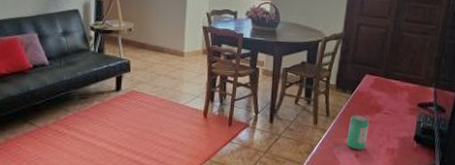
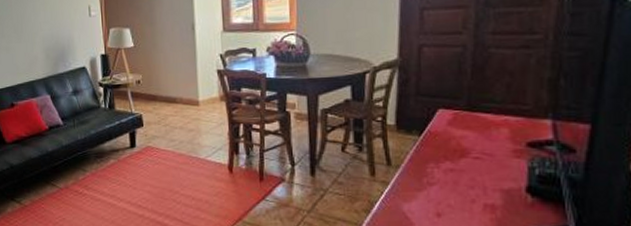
beverage can: present [347,114,370,150] -> none [420,161,452,207]

